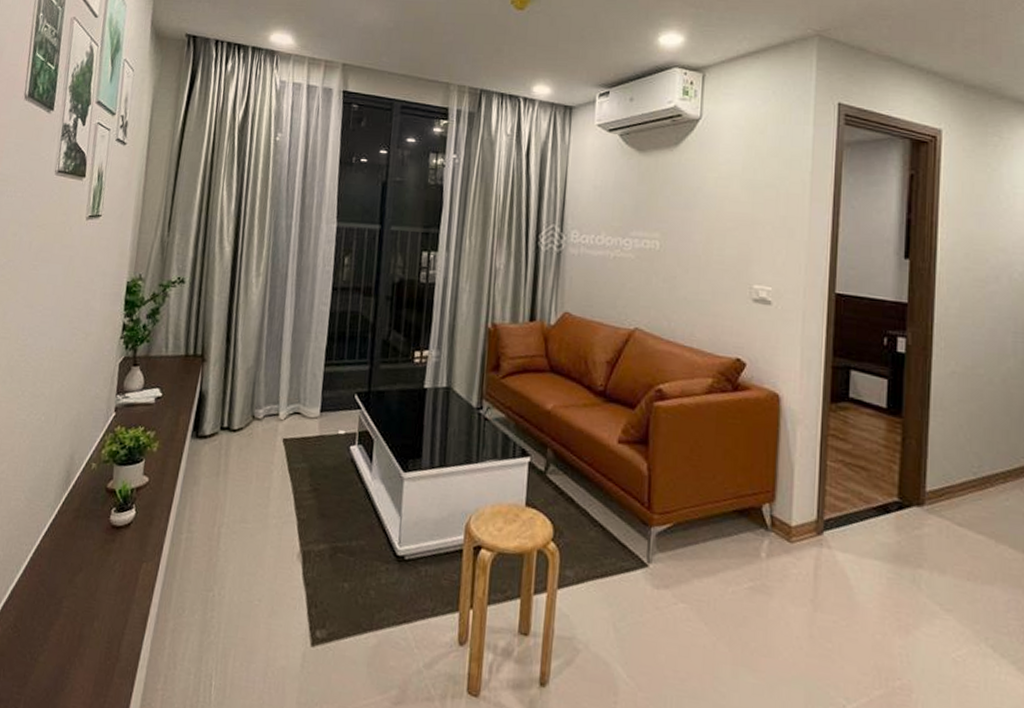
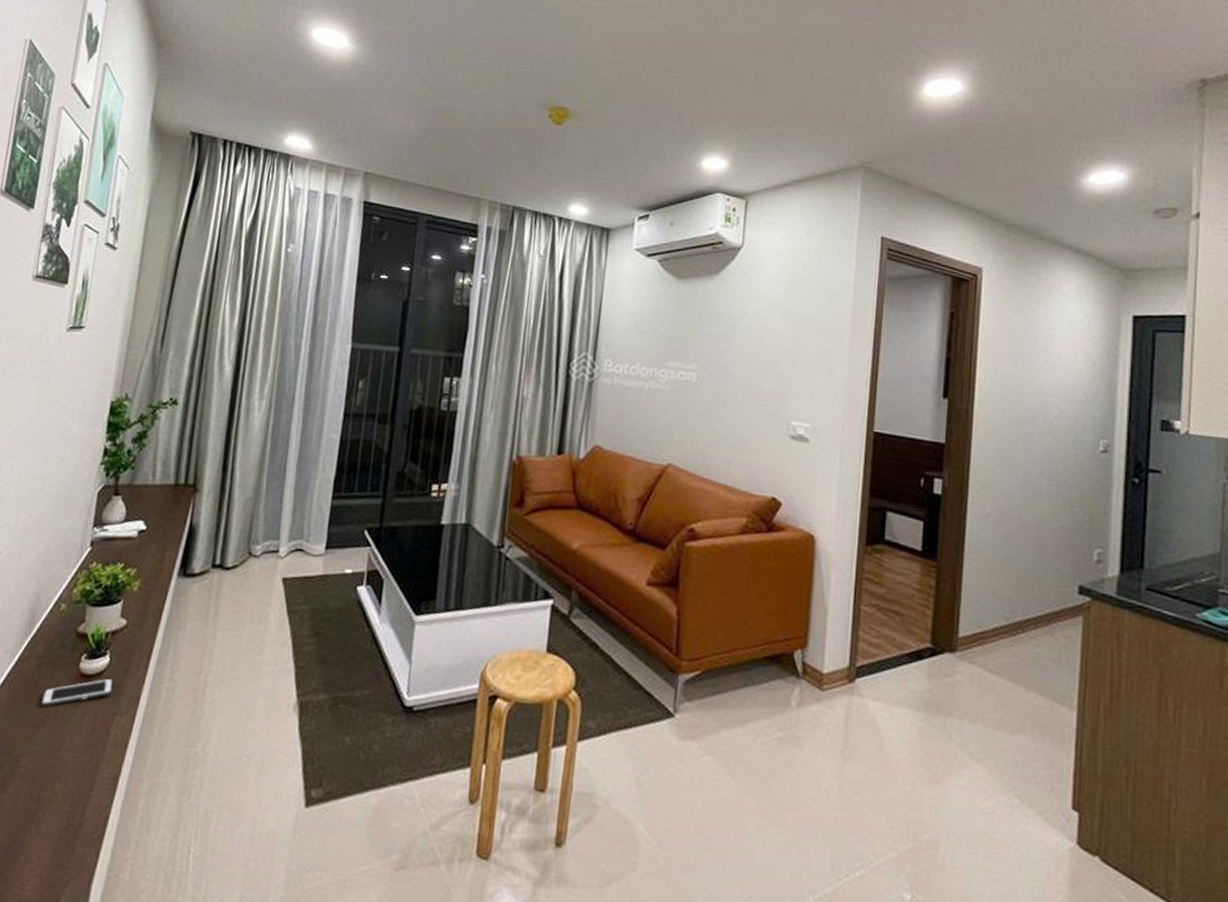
cell phone: none [78,529,140,555] -> present [40,678,114,707]

